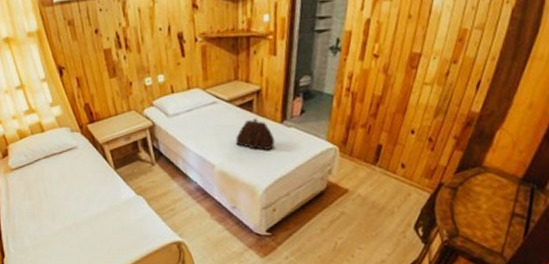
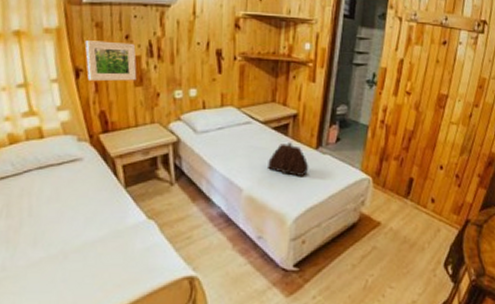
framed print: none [62,36,110,78] -> present [85,40,137,82]

